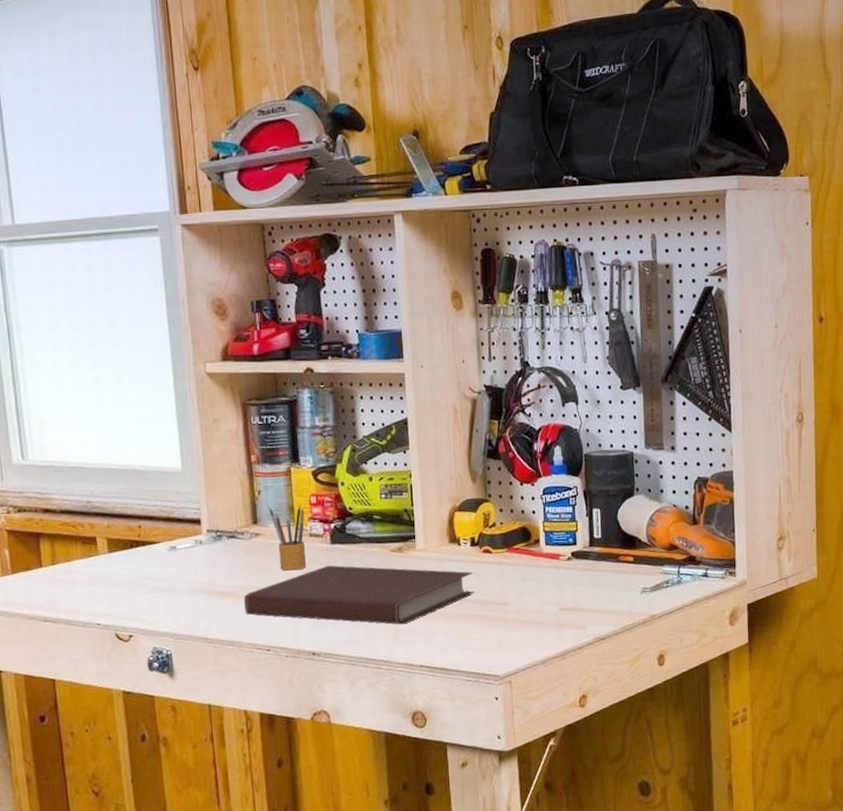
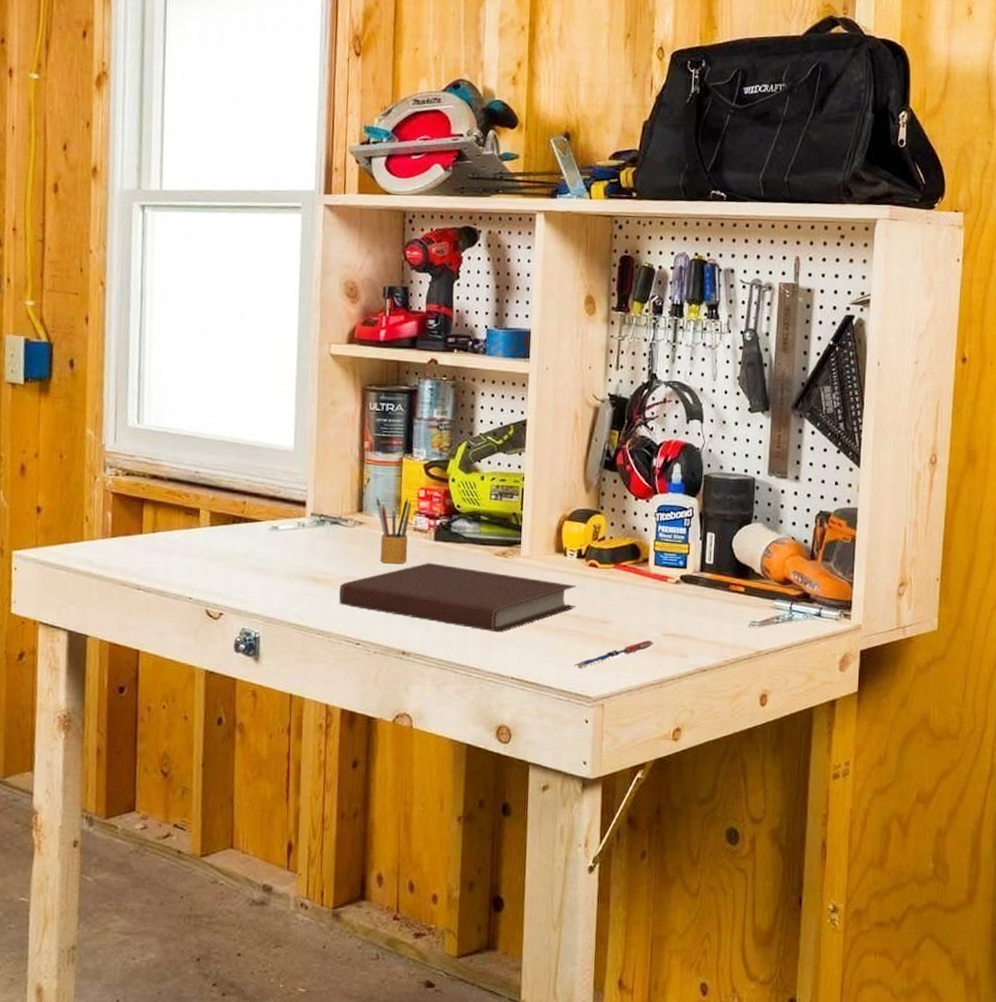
pen: none [478,616,553,649] -> present [574,640,654,668]

